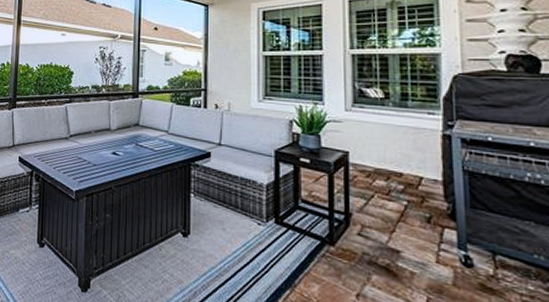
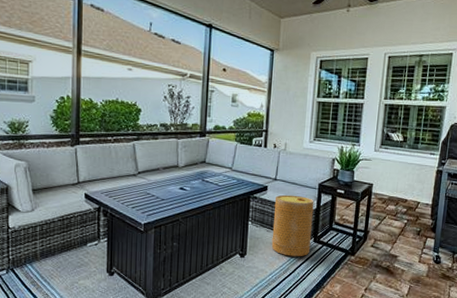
basket: none [220,162,272,242] -> present [271,194,314,257]

